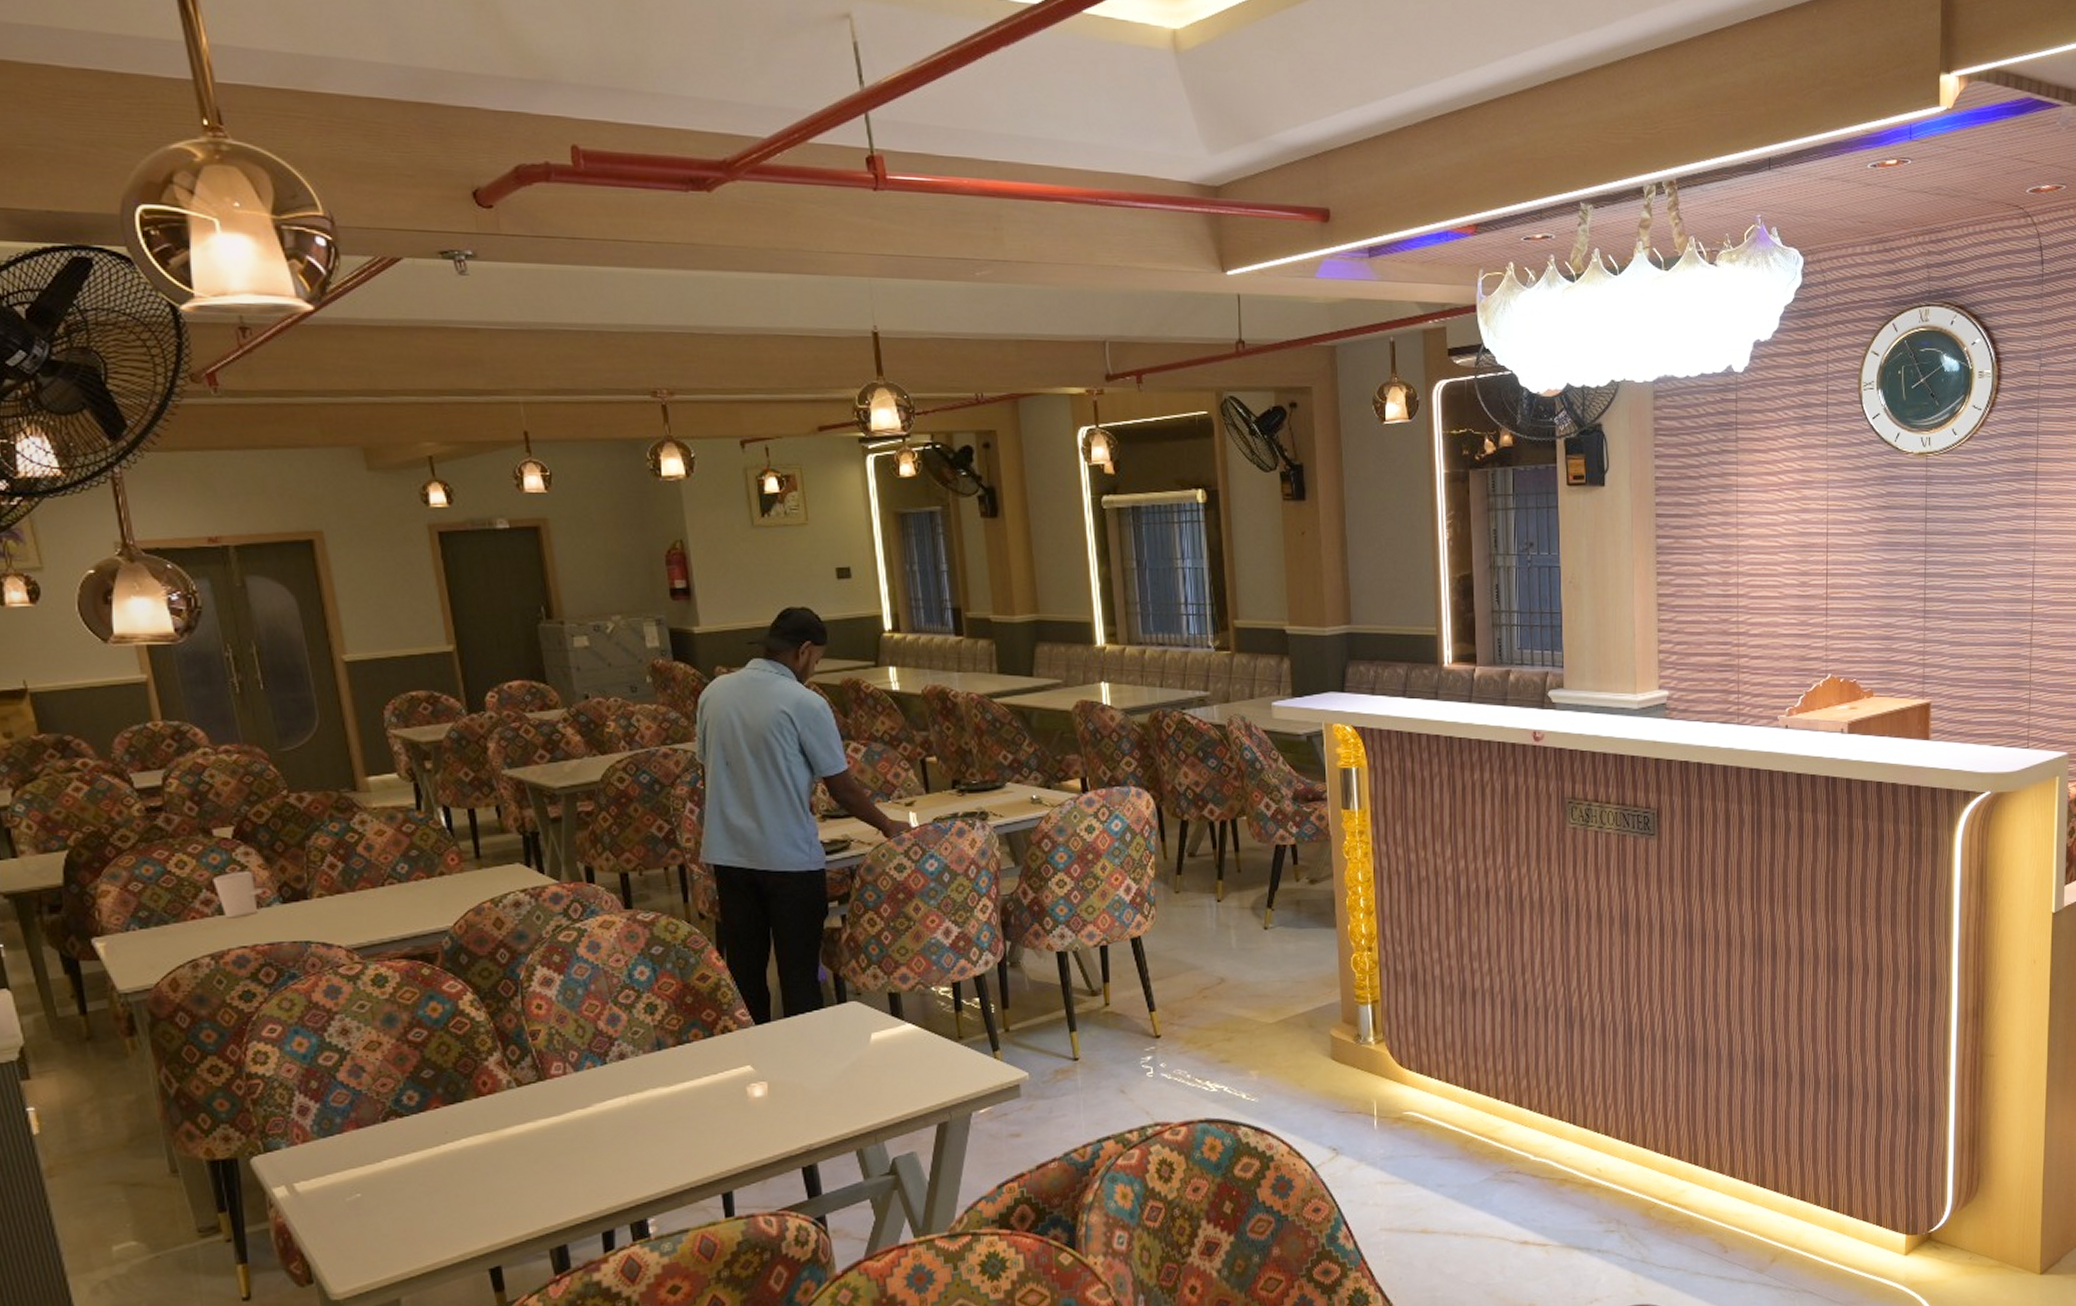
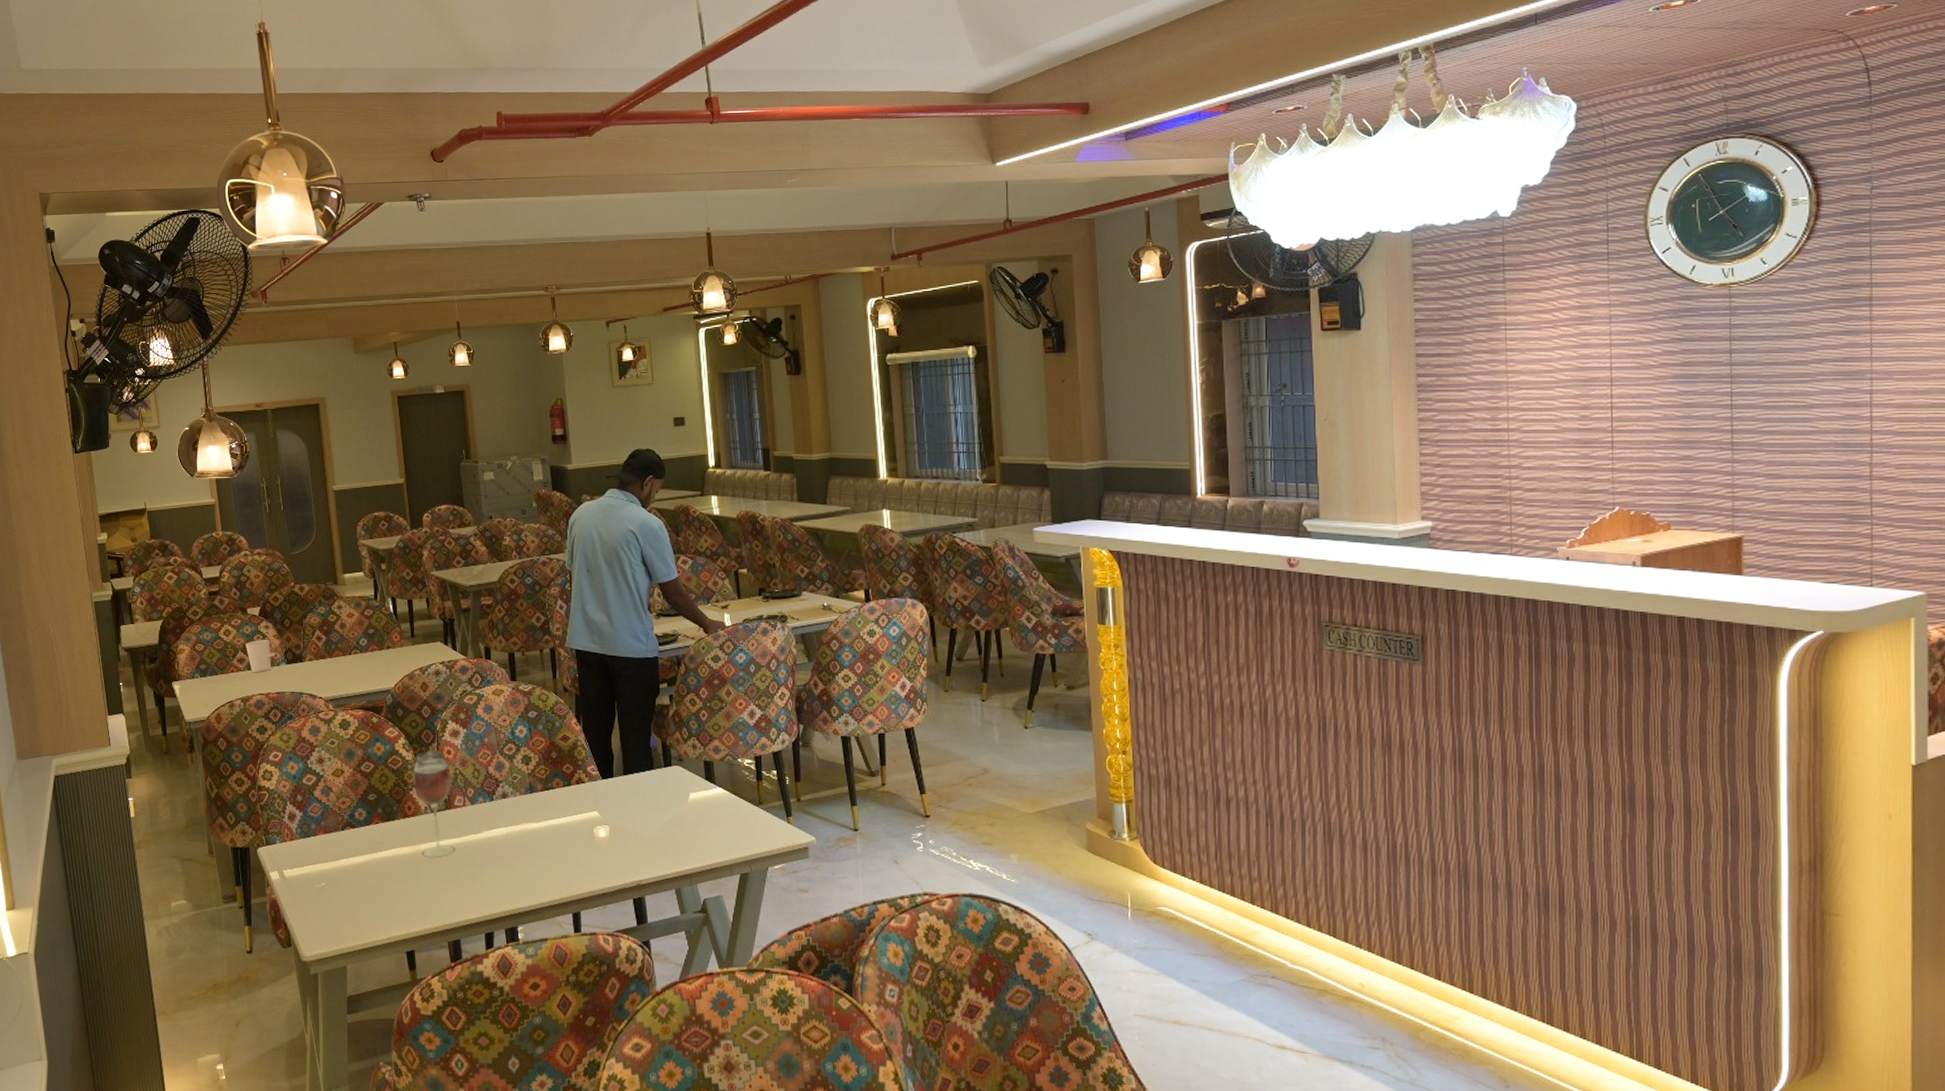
wineglass: none [486,1006,555,1147] -> present [412,751,455,860]

